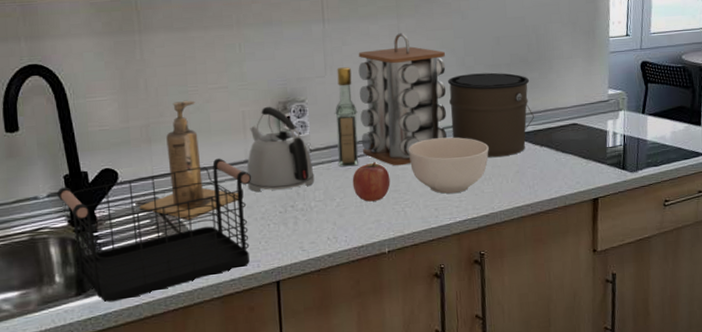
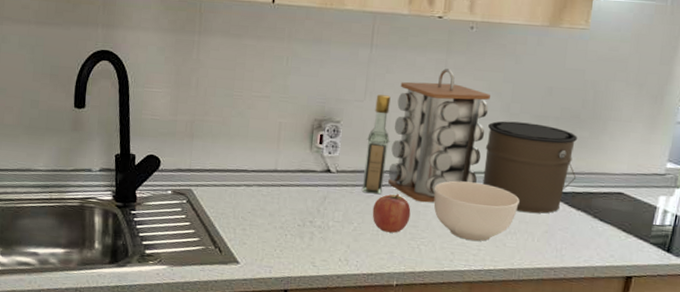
dish rack: present [57,158,252,303] -> none [108,163,278,277]
soap dispenser: present [139,100,239,220] -> none [174,103,263,215]
kettle: present [246,106,315,193] -> none [273,121,337,206]

